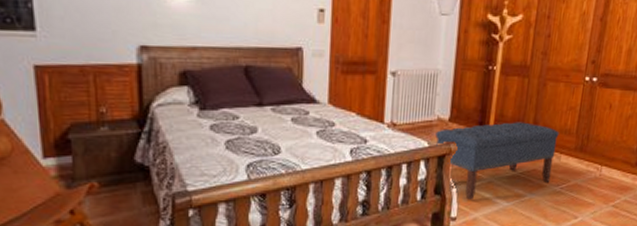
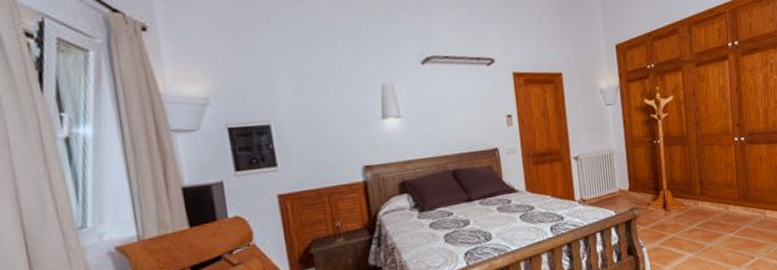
bench: present [435,122,559,200] -> none [620,182,724,256]

